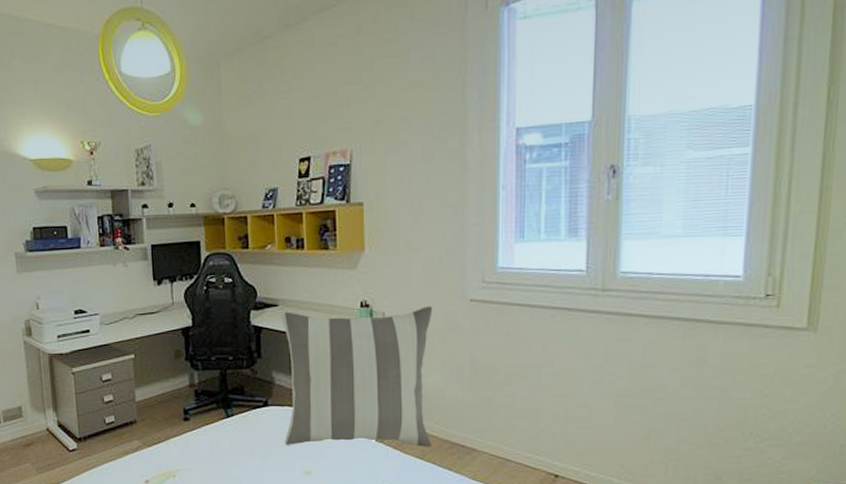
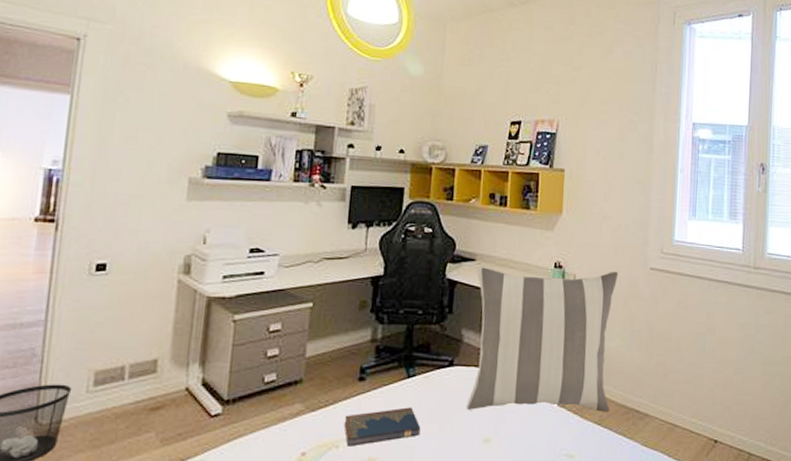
hardcover book: none [176,443,245,476] -> present [344,407,421,447]

